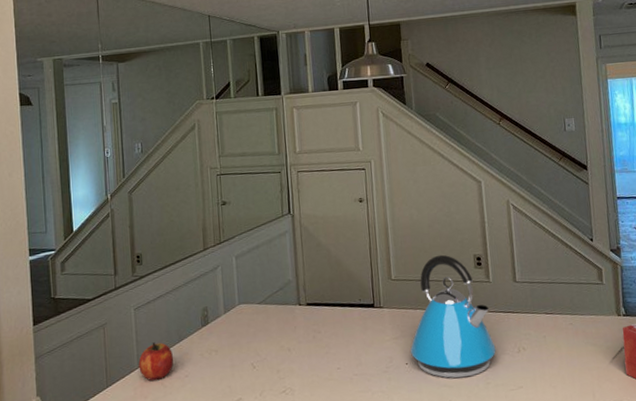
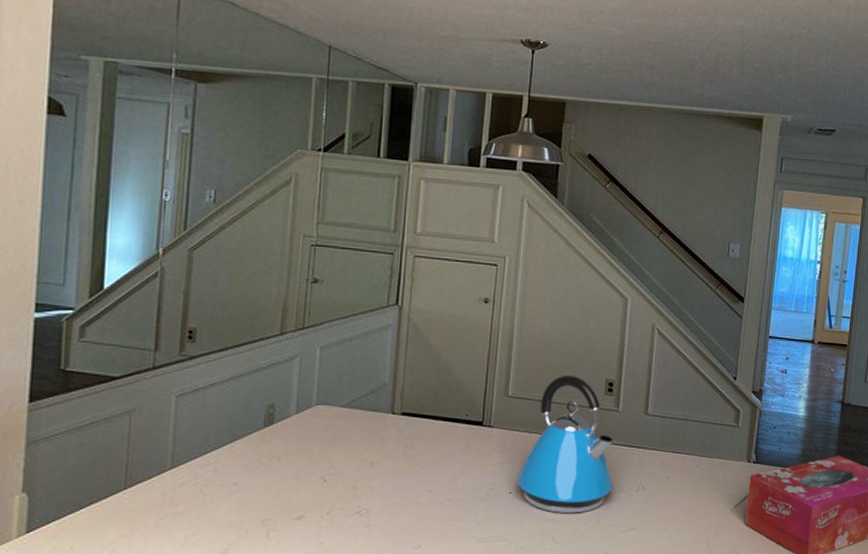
fruit: present [138,342,173,380] -> none [172,439,221,485]

